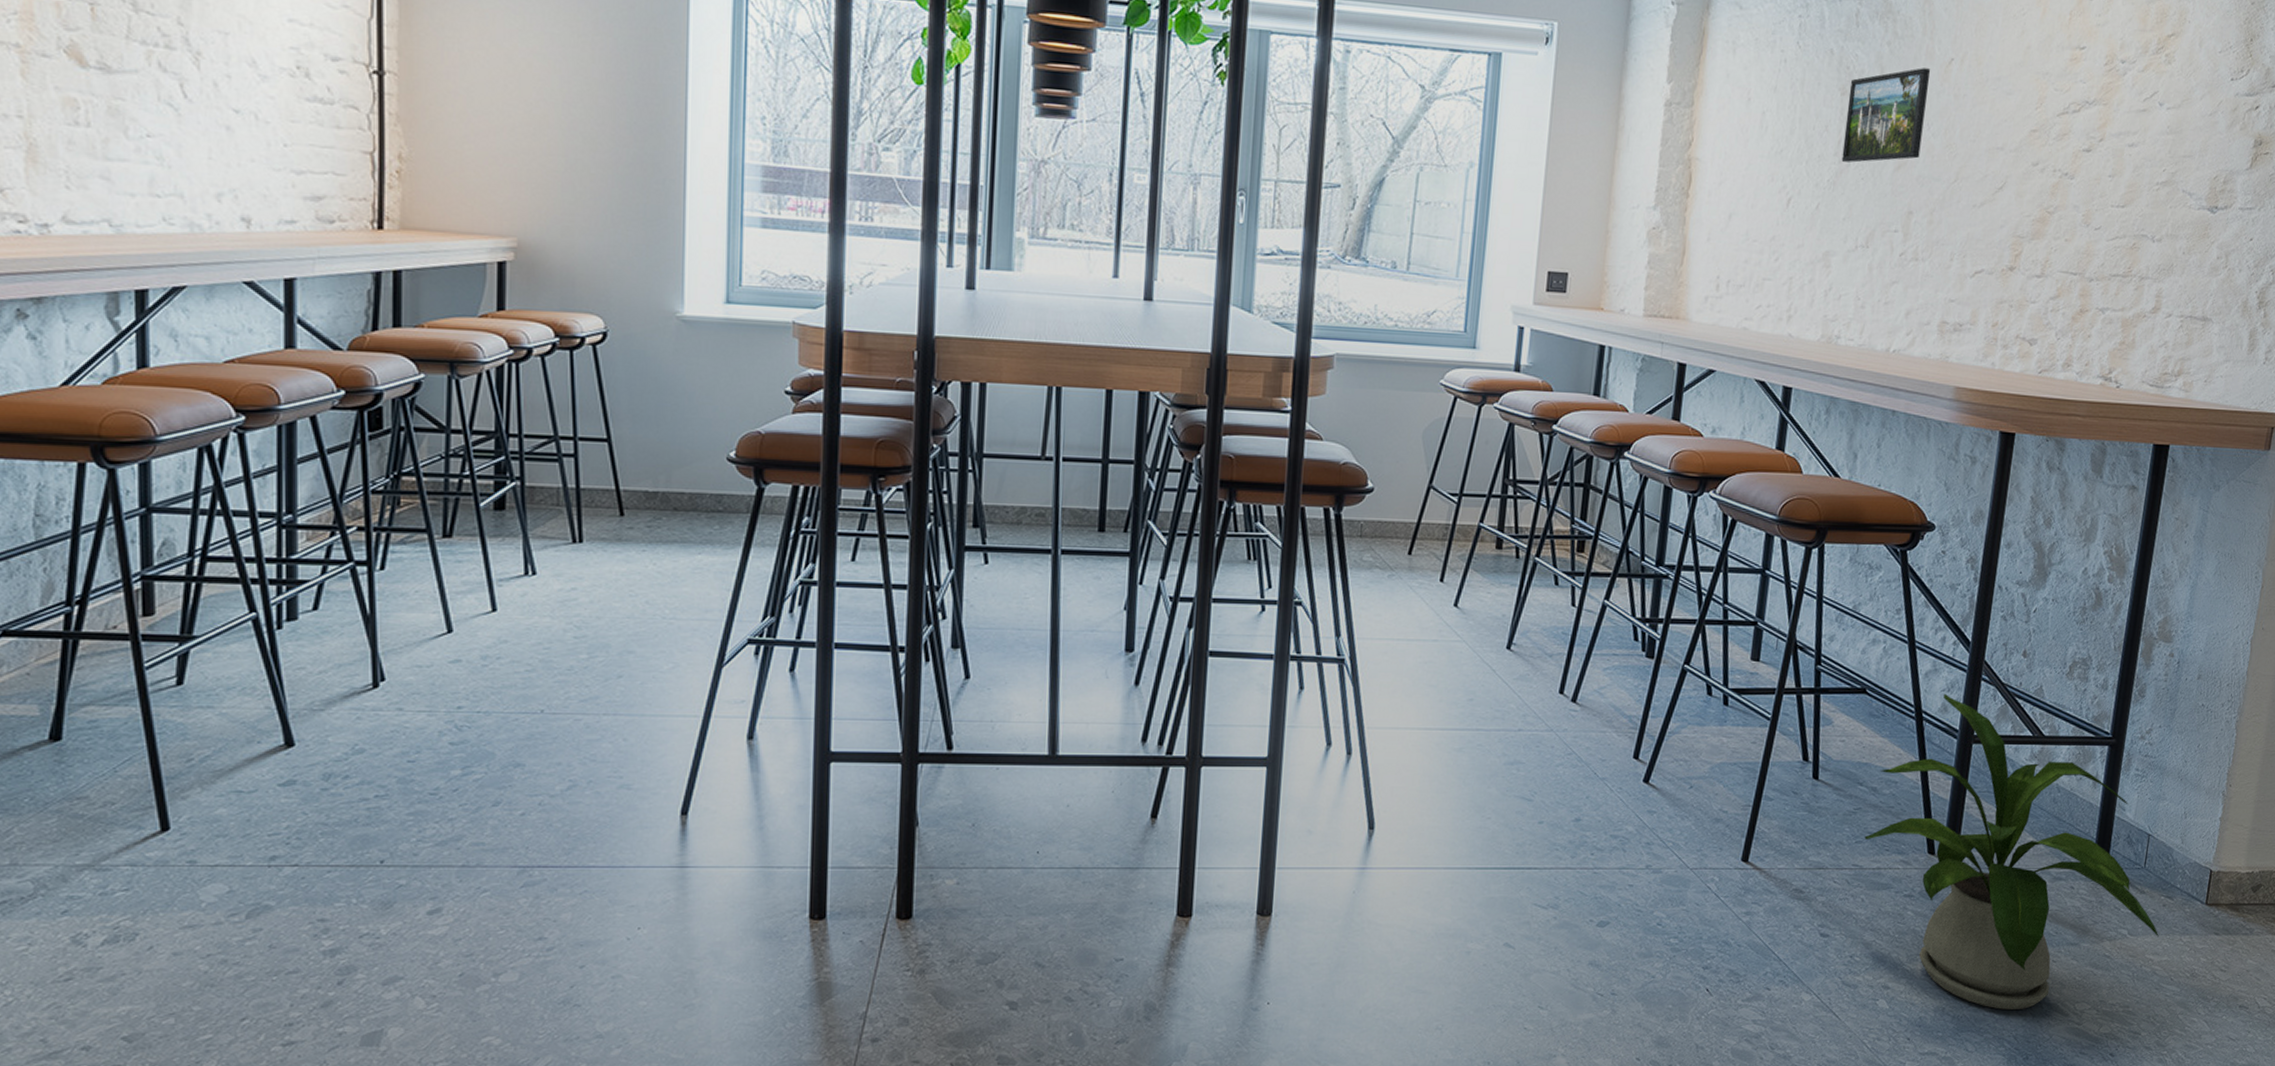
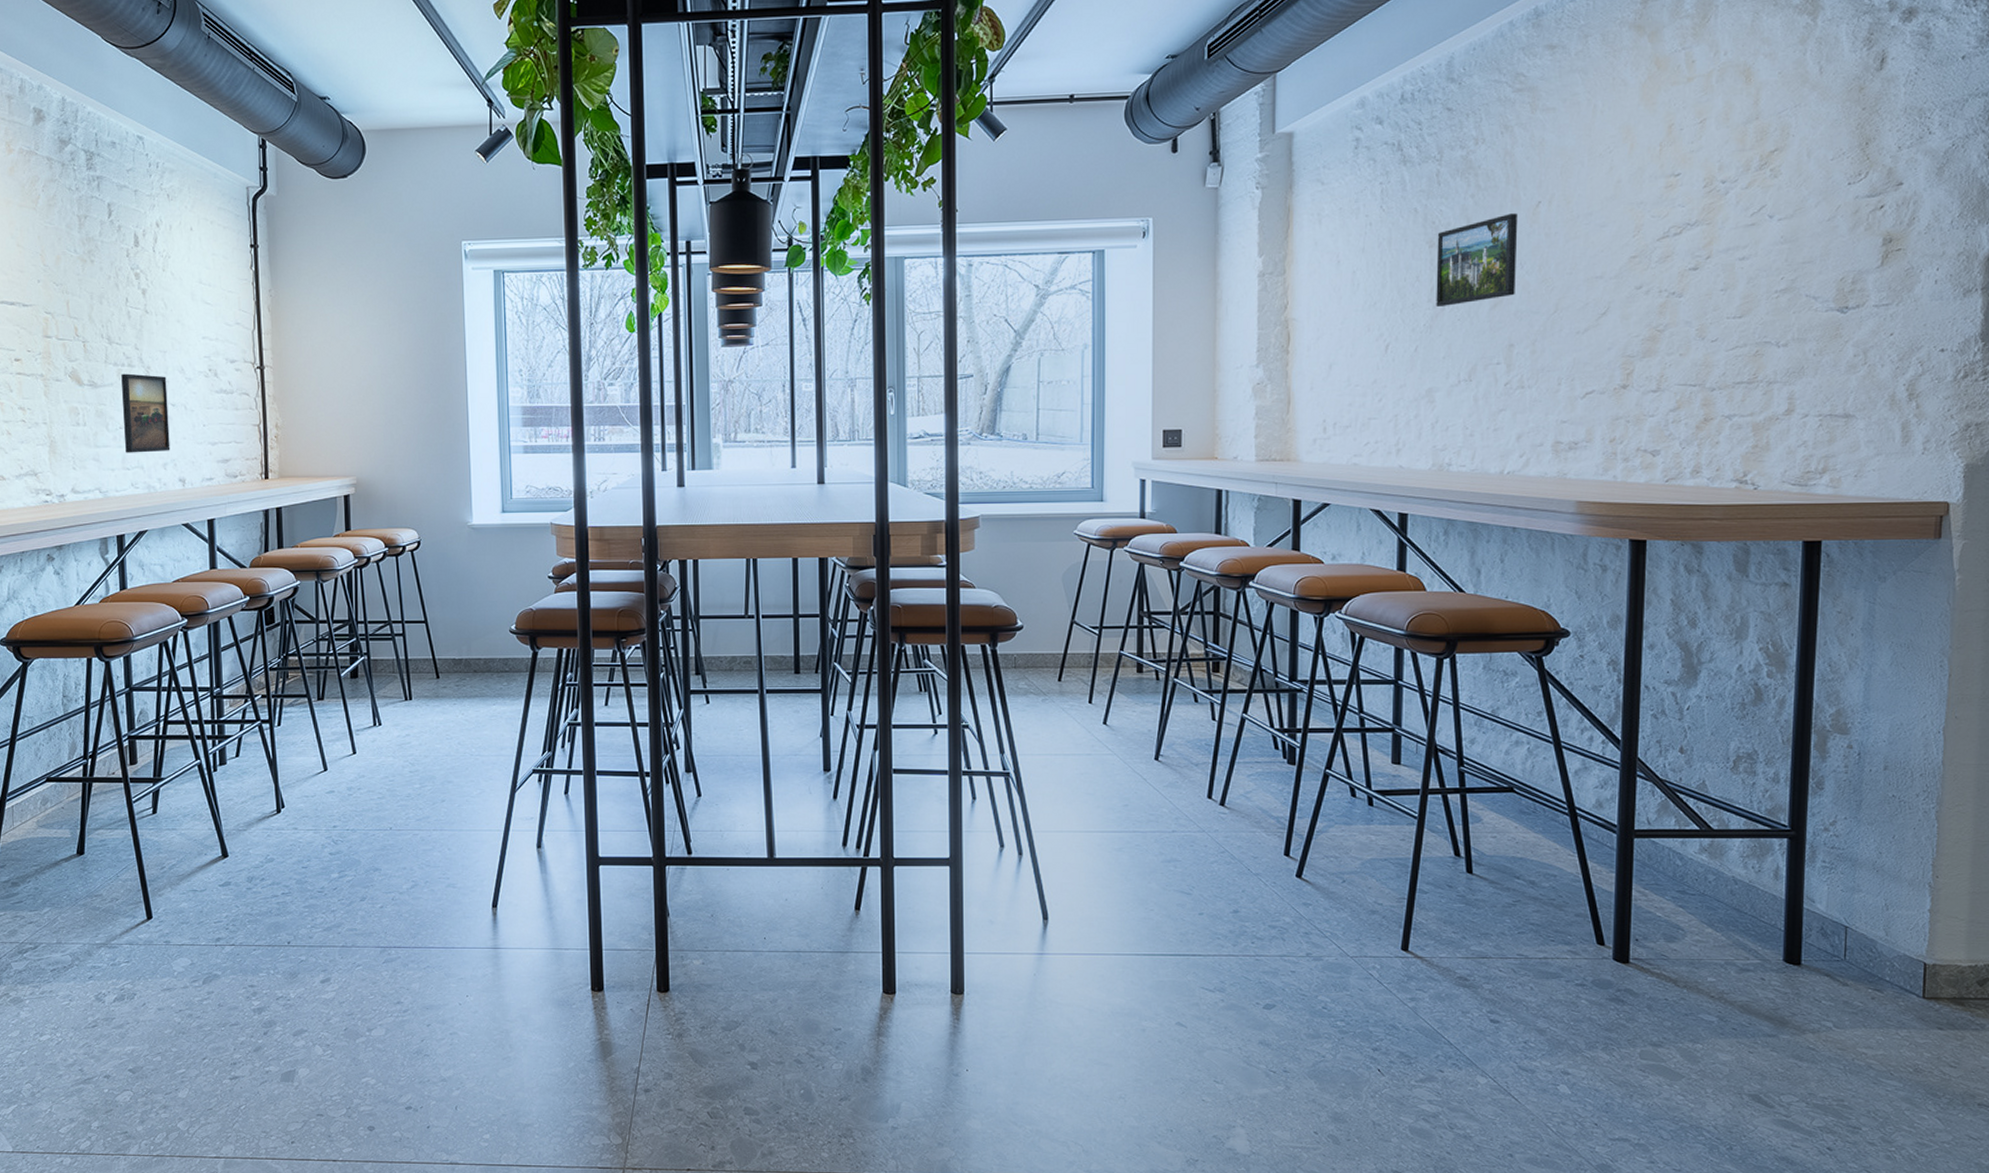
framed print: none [153,57,229,176] -> present [121,373,170,453]
house plant: present [1864,694,2159,1010] -> none [1527,791,1870,1099]

